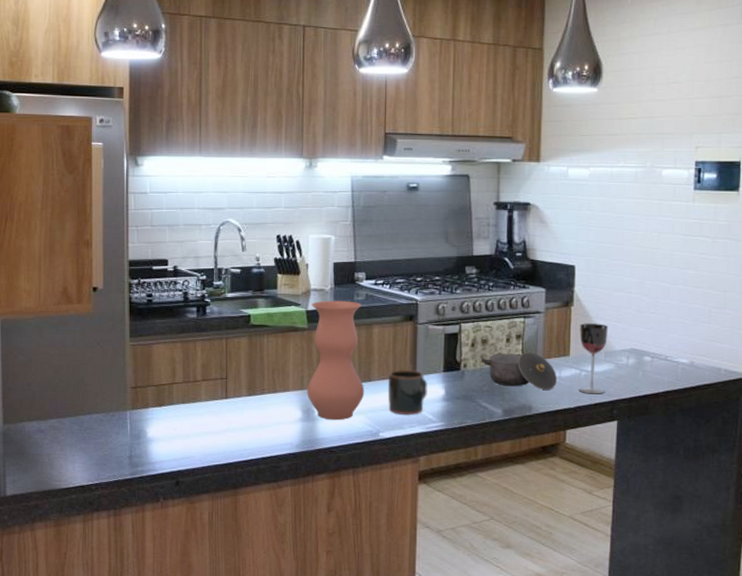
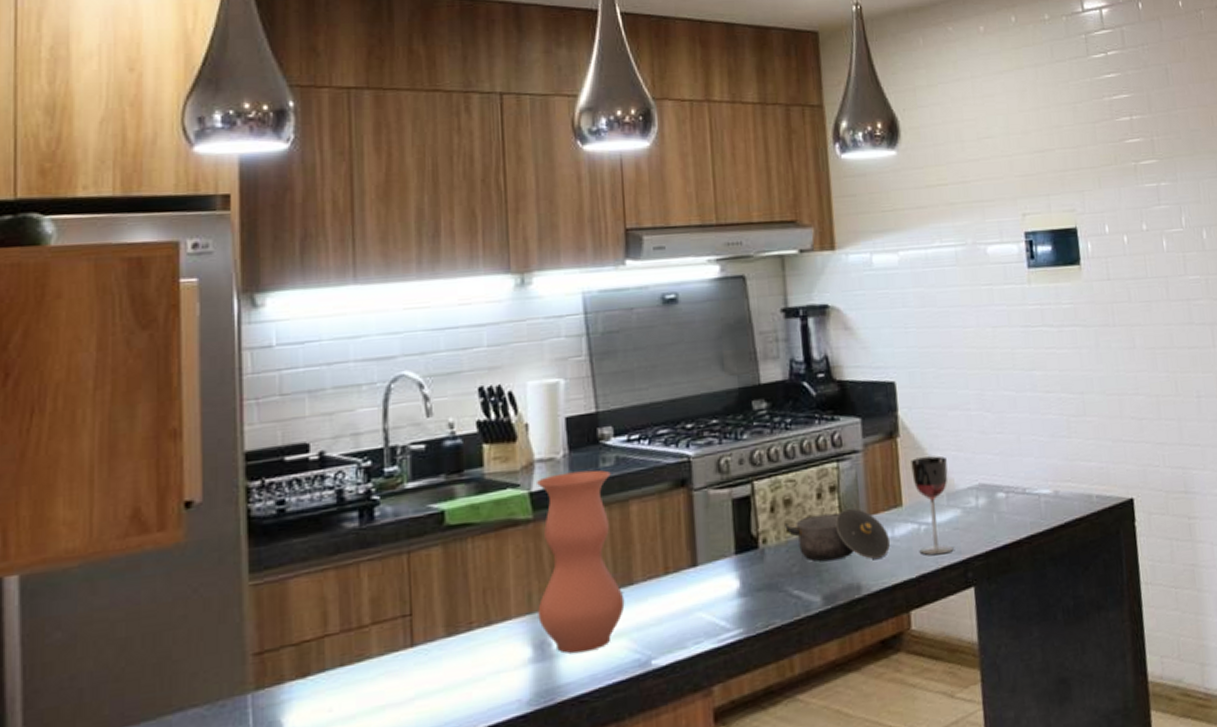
mug: present [387,369,428,416] -> none [657,558,716,628]

